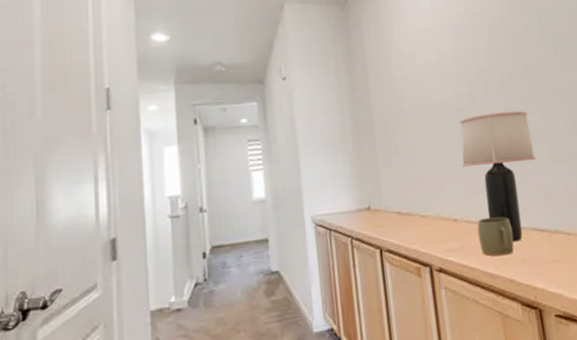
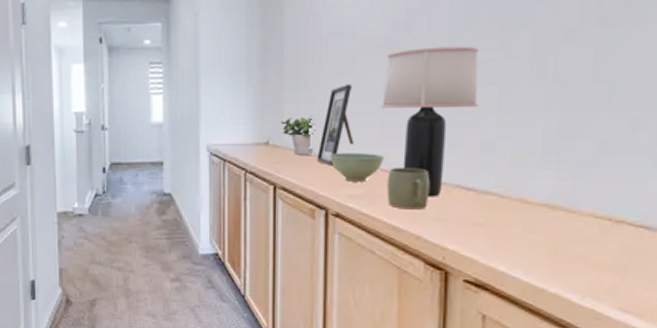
potted plant: none [379,178,412,217] -> present [281,115,316,155]
picture frame: none [414,148,445,224] -> present [316,84,354,166]
bowl: none [426,207,472,237] -> present [330,153,384,182]

